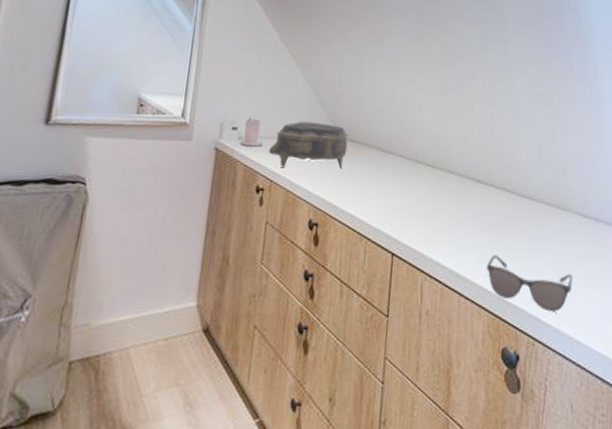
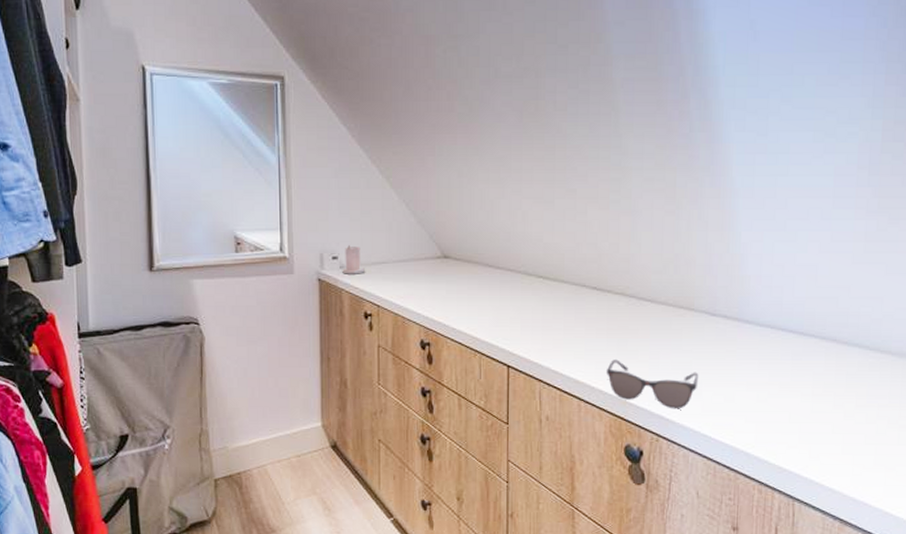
jewelry box: present [269,121,348,168] -> none [373,244,453,292]

